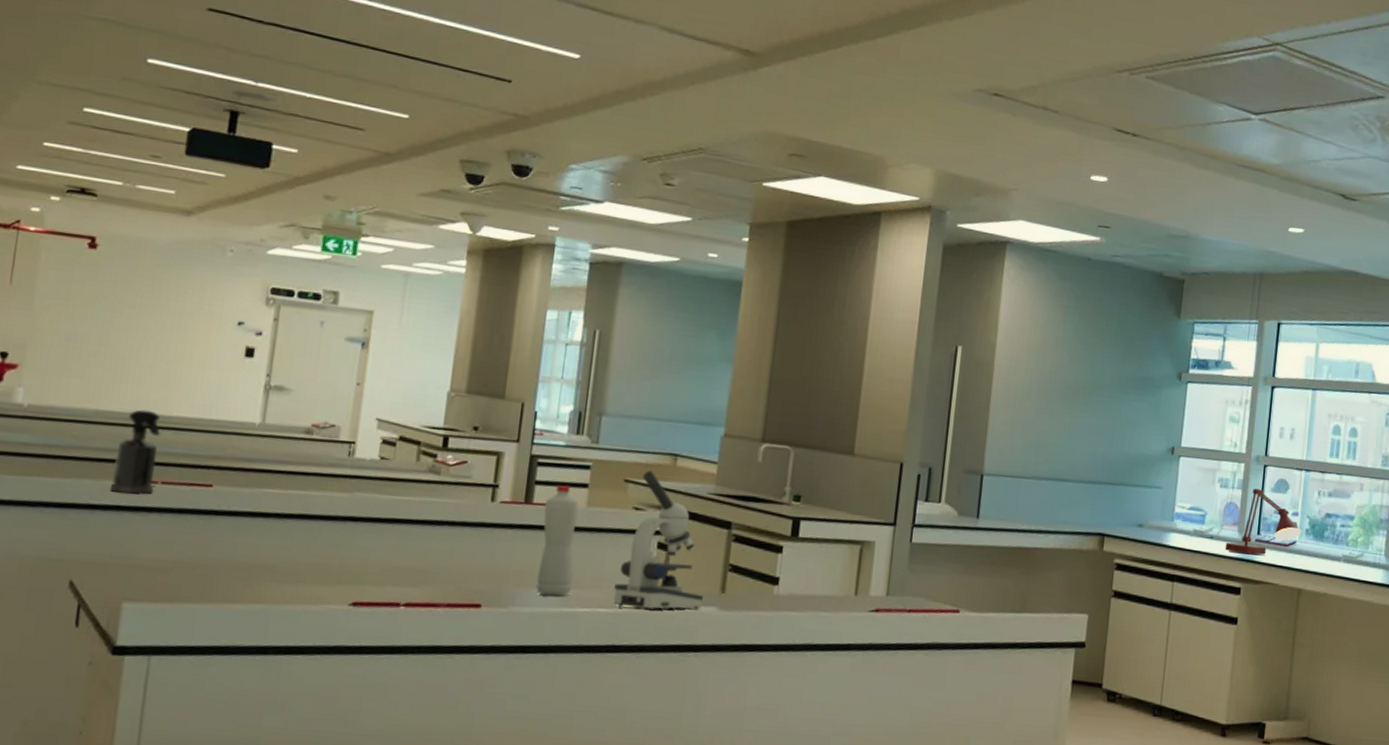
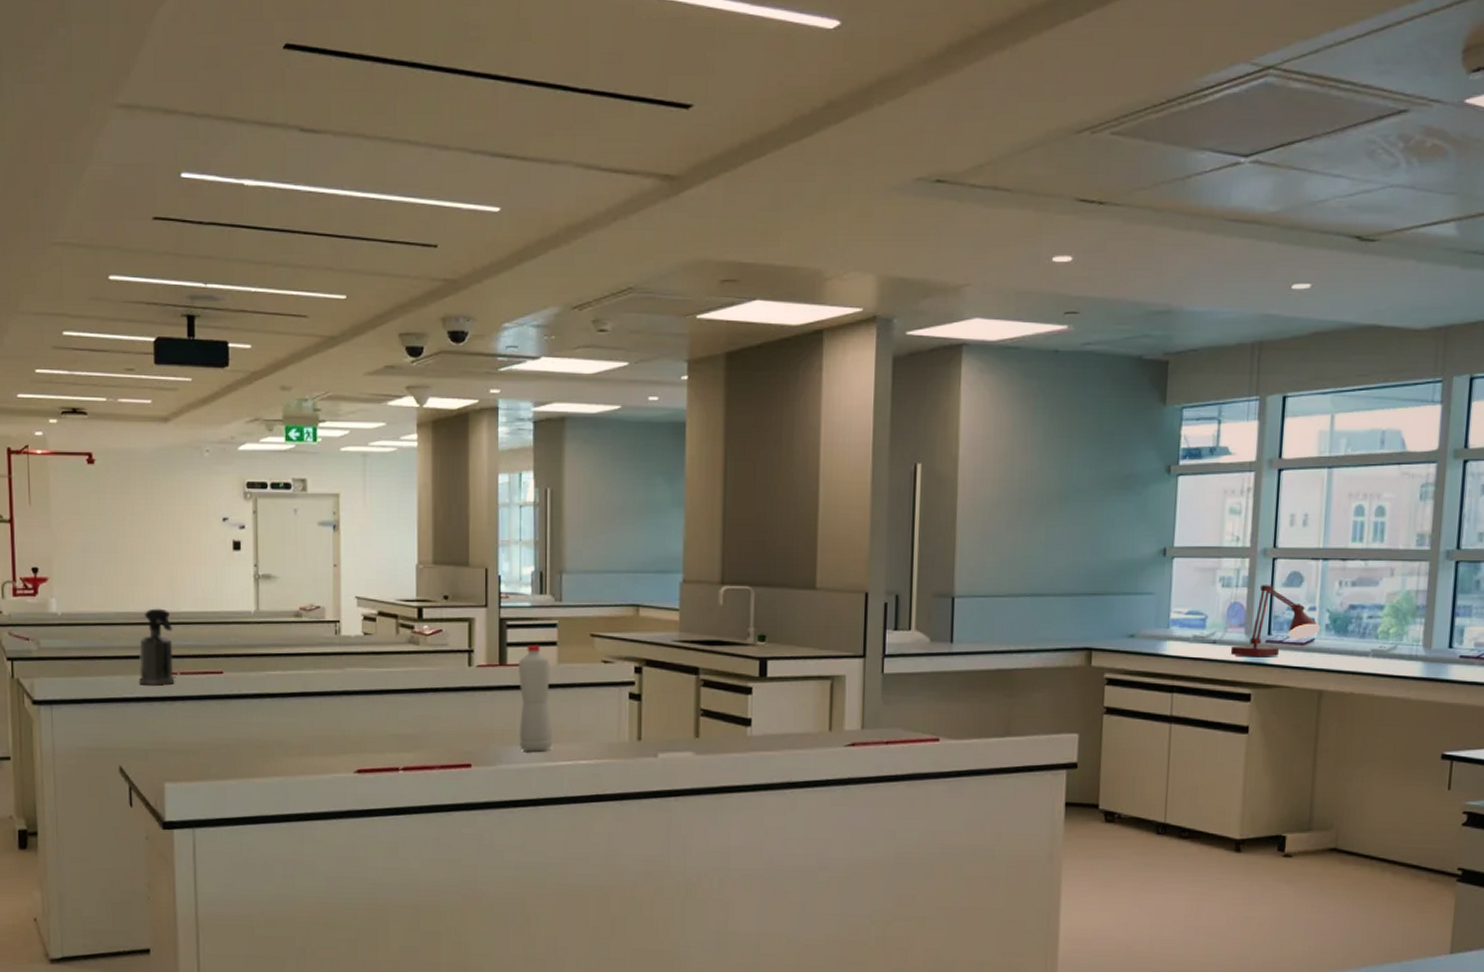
microscope: present [613,470,703,611] -> none [592,623,678,759]

